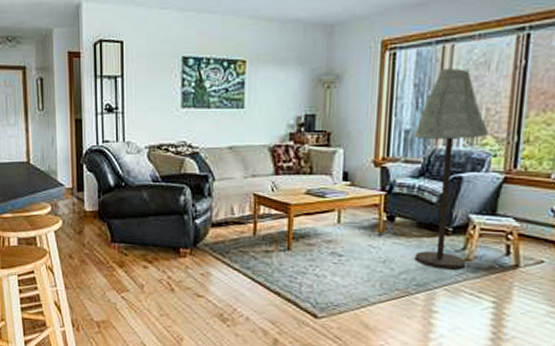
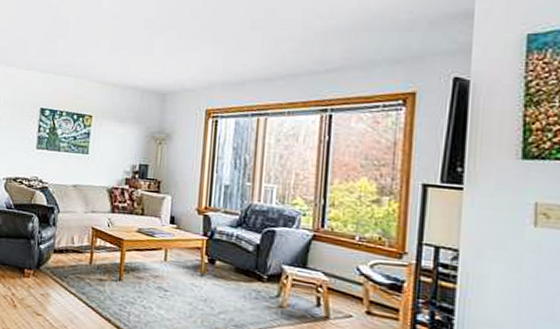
floor lamp: present [414,69,488,270] -> none [233,137,298,315]

